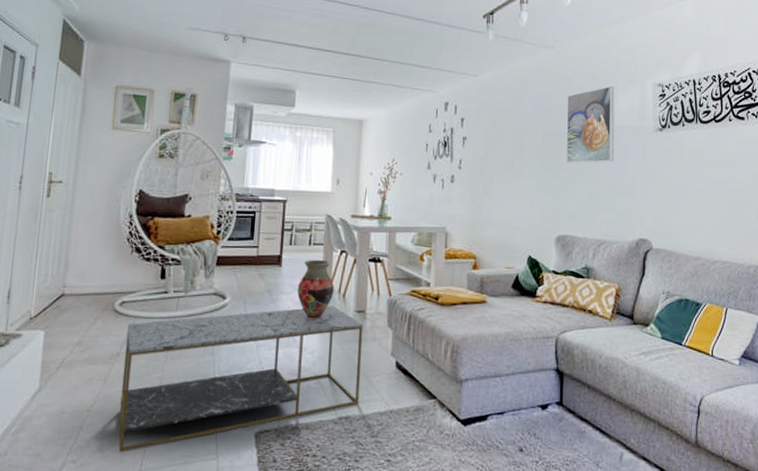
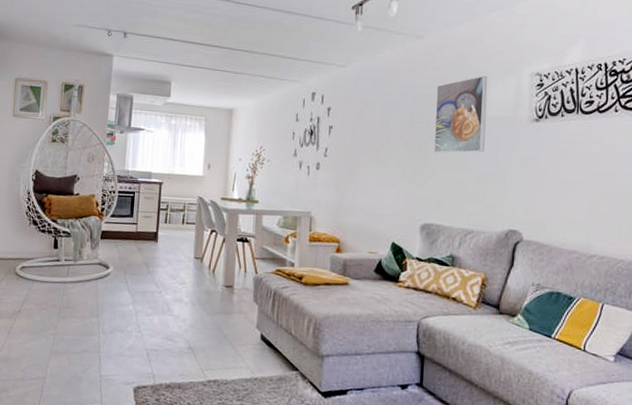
coffee table: present [118,306,364,453] -> none [20,279,231,395]
vase: present [297,259,334,319] -> none [171,237,205,291]

